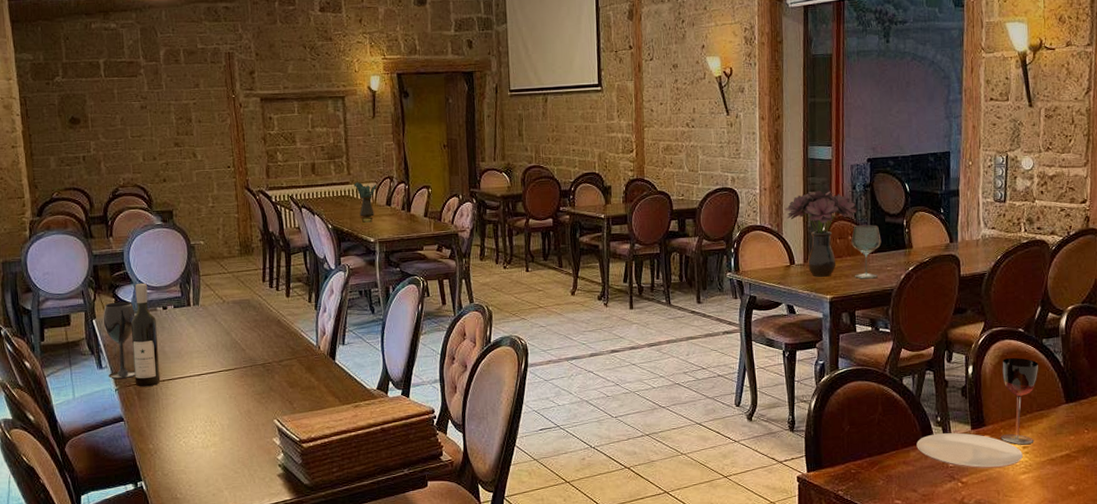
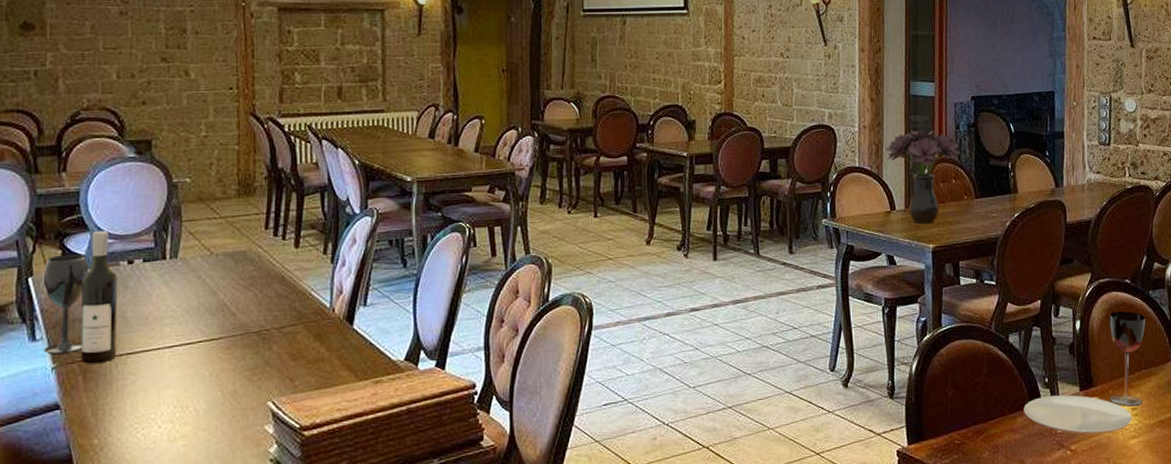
vase: present [354,180,377,223] -> none [389,108,419,158]
wine glass: present [851,225,882,279] -> none [955,167,986,227]

